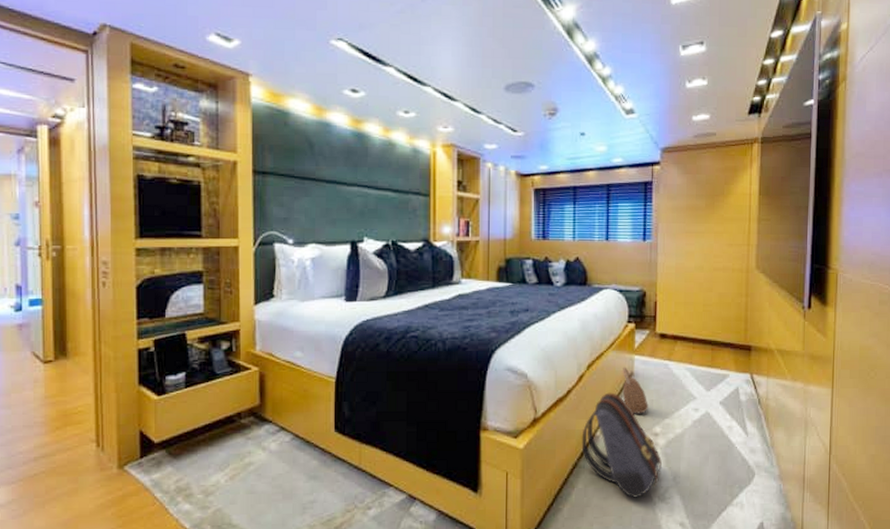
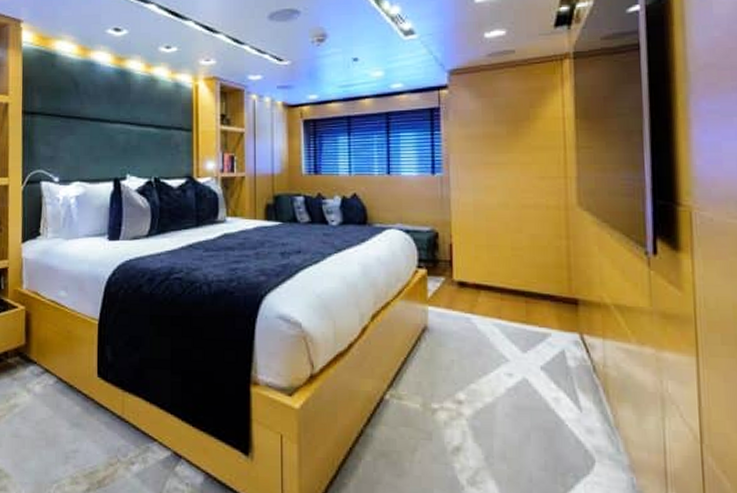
backpack: present [581,392,662,499] -> none [367,349,469,480]
basket: present [622,367,648,414] -> none [414,319,448,376]

